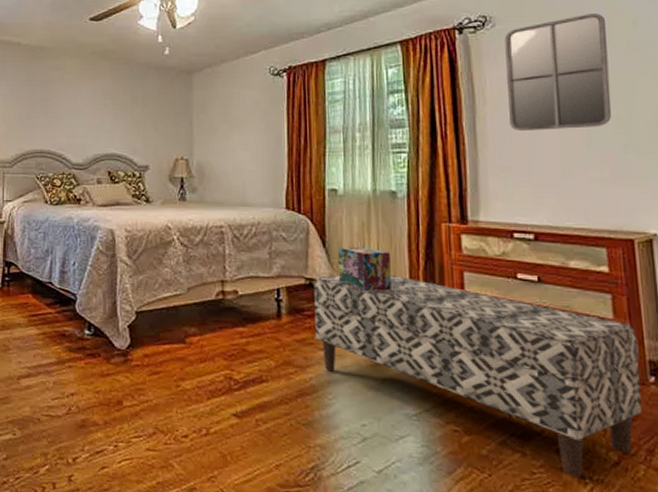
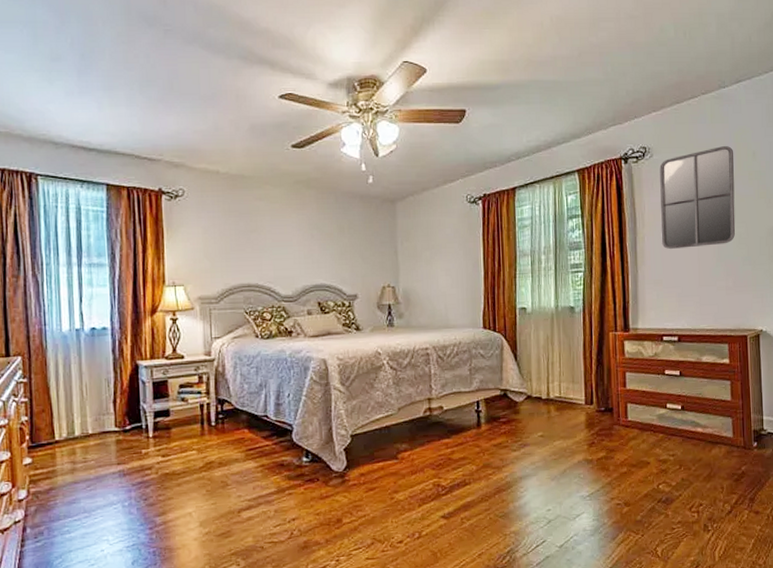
bench: present [314,274,642,479] -> none [508,380,747,528]
decorative box: present [337,247,392,292] -> none [527,358,570,397]

